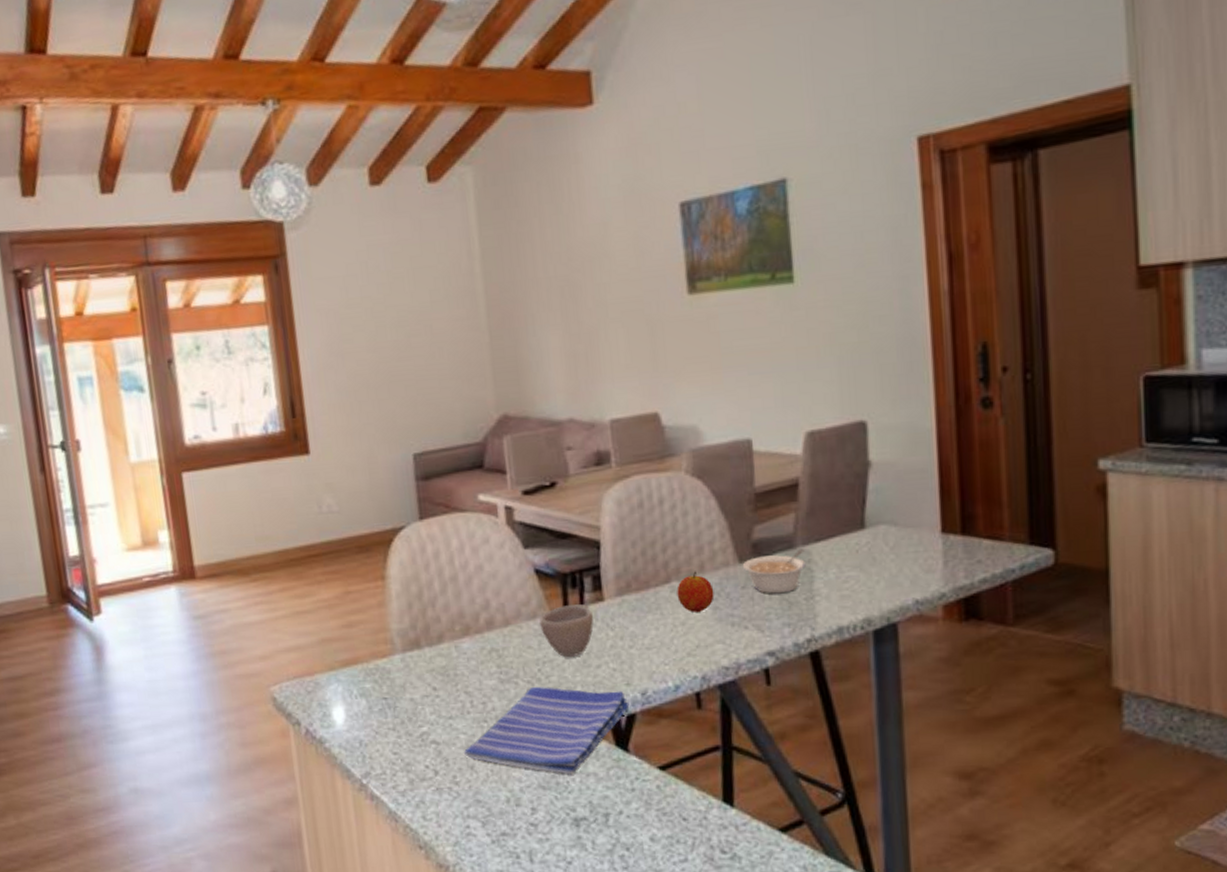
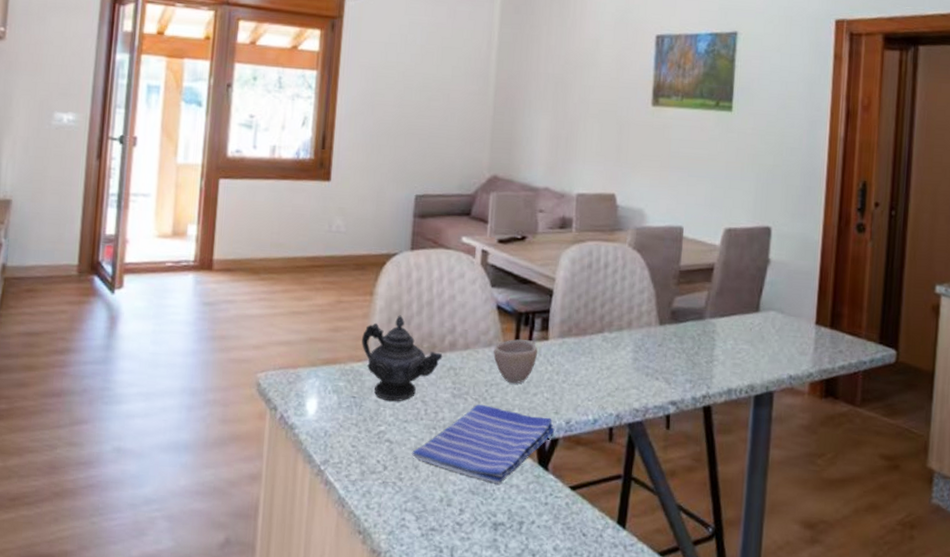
teapot: none [381,597,481,698] -> present [362,315,443,402]
fruit: present [677,571,715,612] -> none [607,326,637,361]
legume: present [742,549,806,594] -> none [661,321,711,355]

